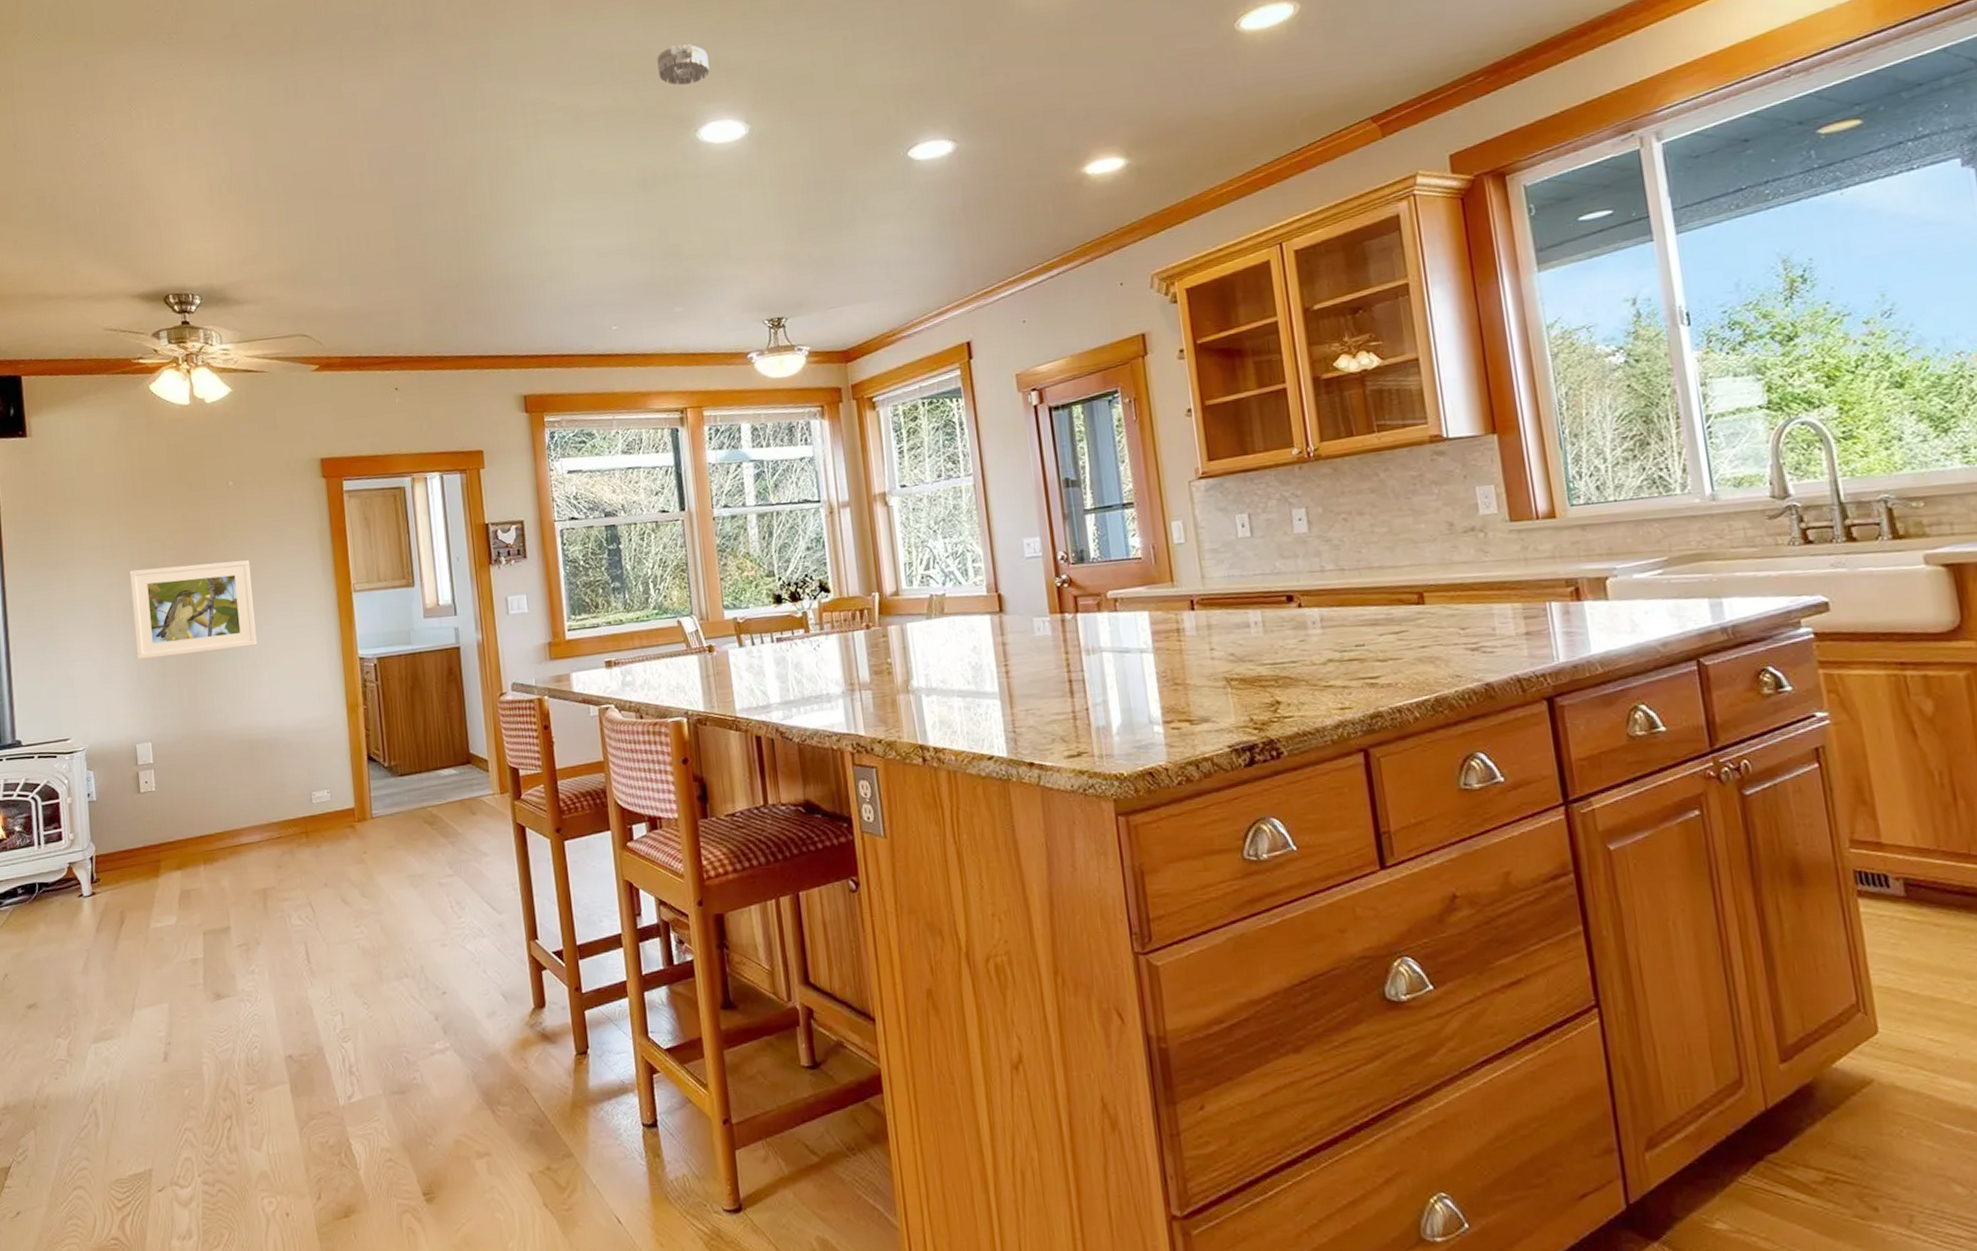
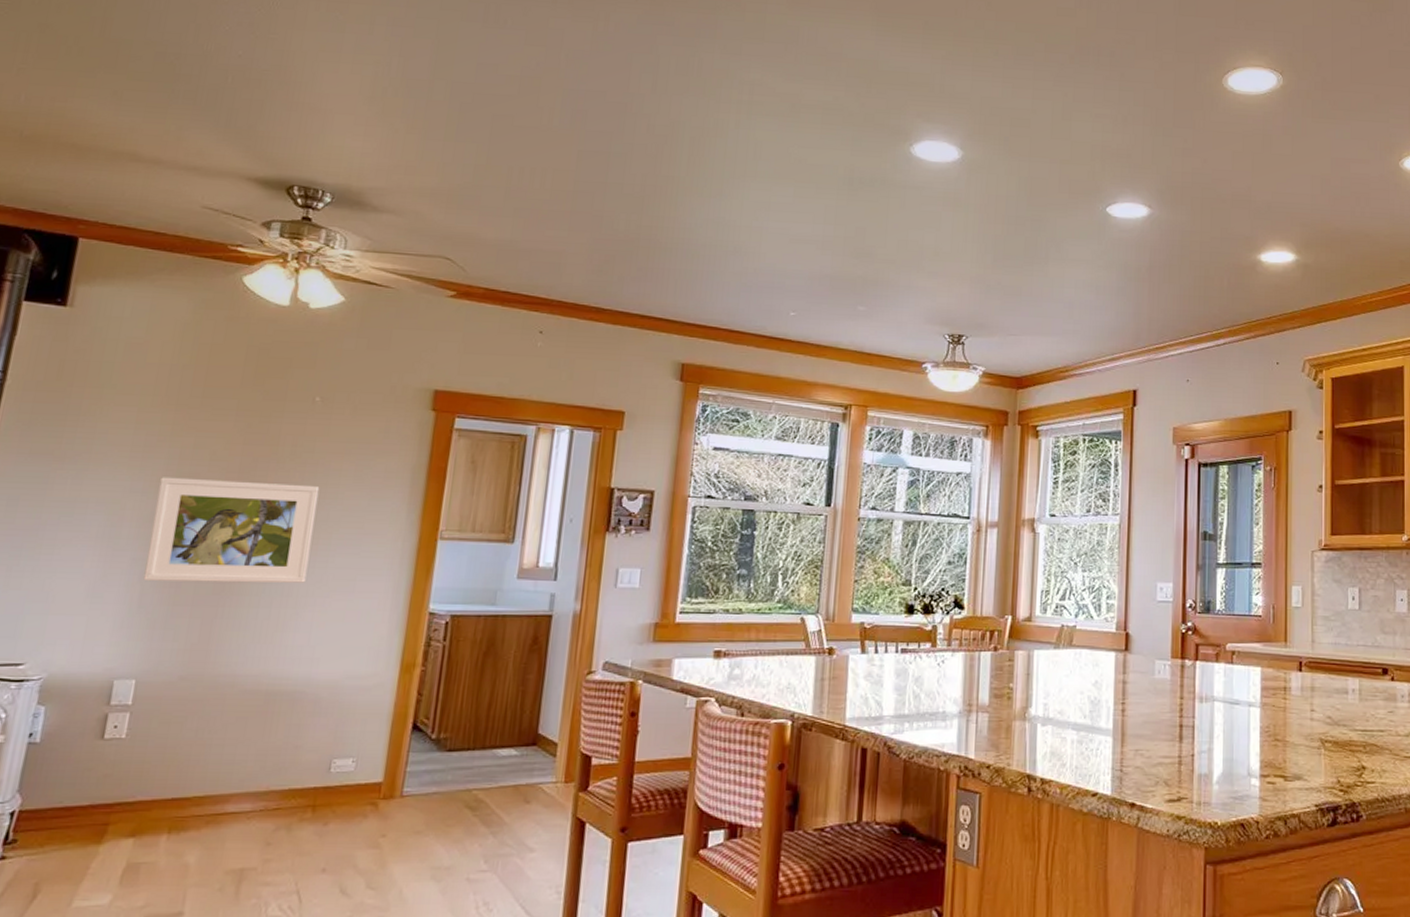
smoke detector: present [657,44,710,86] -> none [883,63,935,102]

